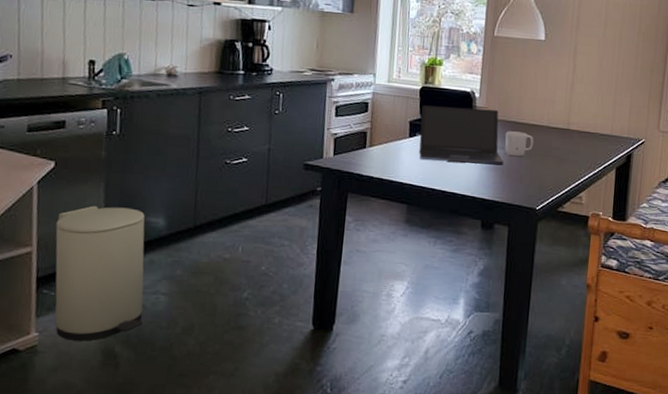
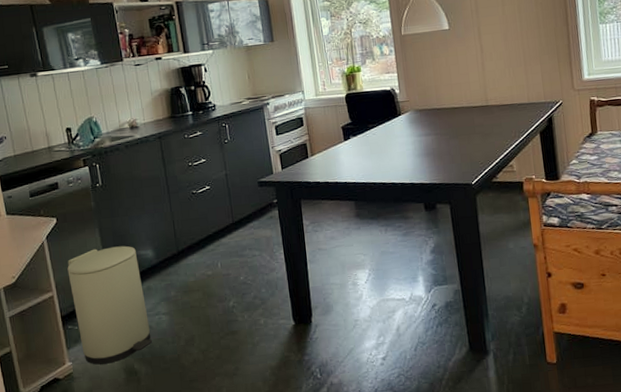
laptop: present [419,105,504,165] -> none [350,101,434,159]
mug: present [504,131,534,156] -> none [429,116,458,140]

